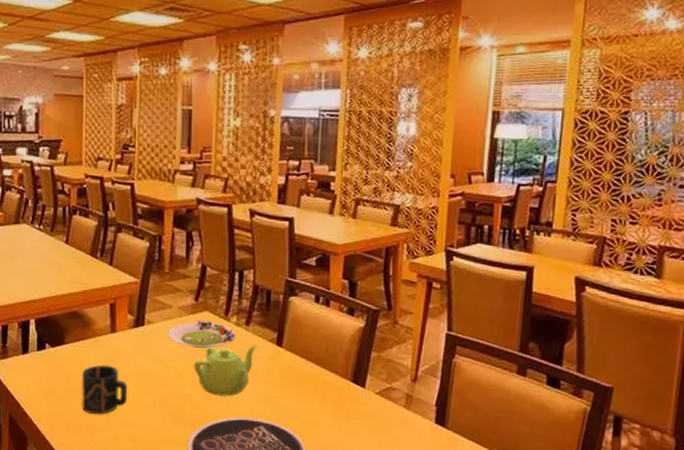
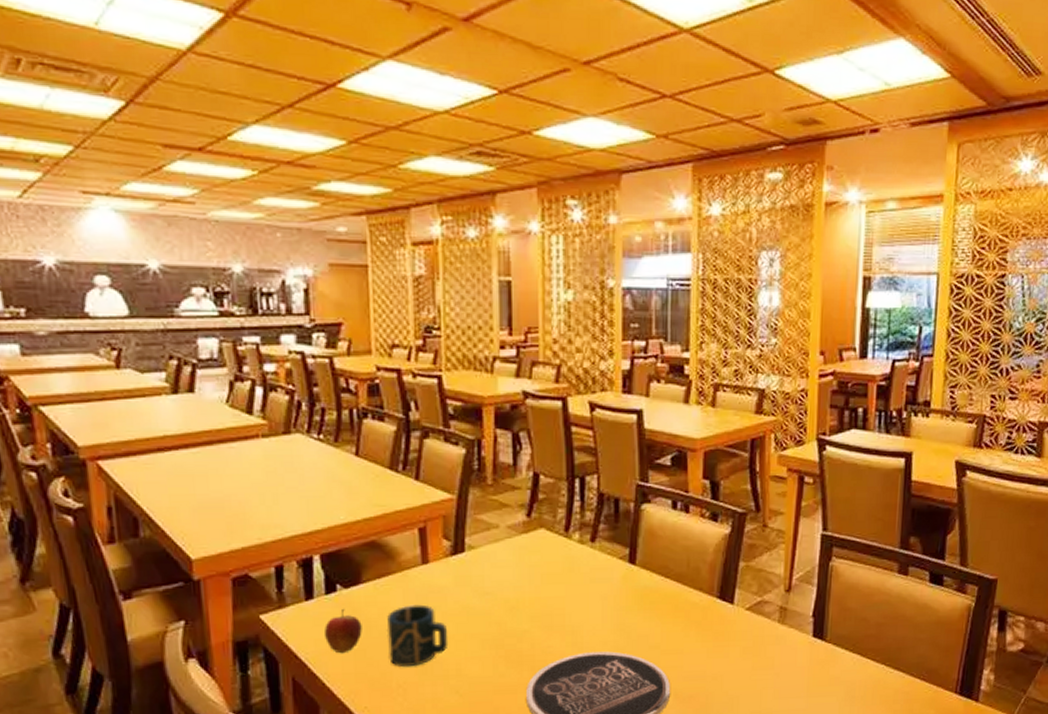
fruit: none [35,363,63,399] -> present [325,608,362,654]
salad plate: present [168,320,237,348] -> none [495,539,580,574]
teapot: present [194,345,258,396] -> none [530,564,606,629]

